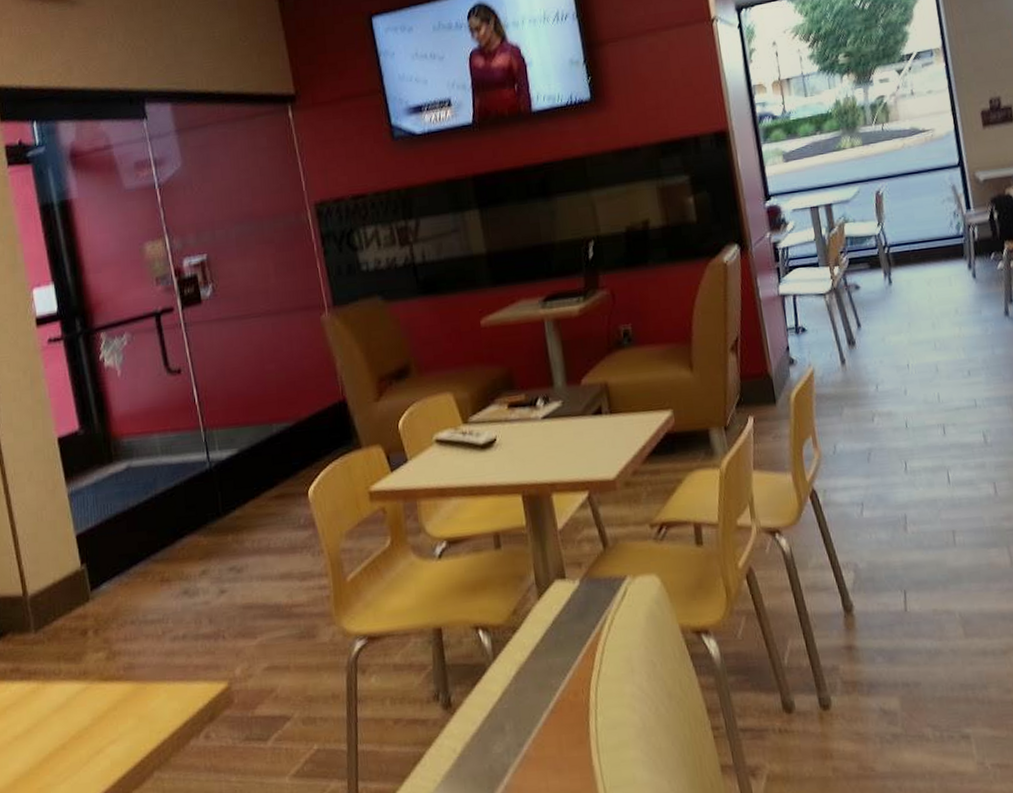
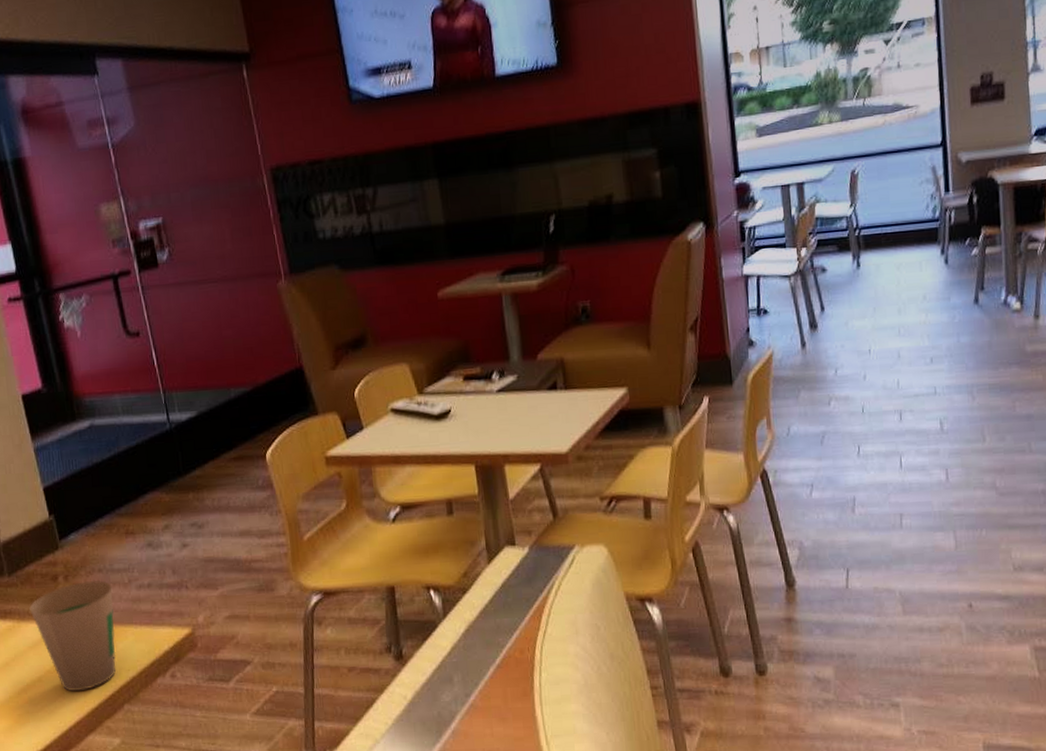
paper cup: none [56,633,147,760] -> present [29,580,116,692]

